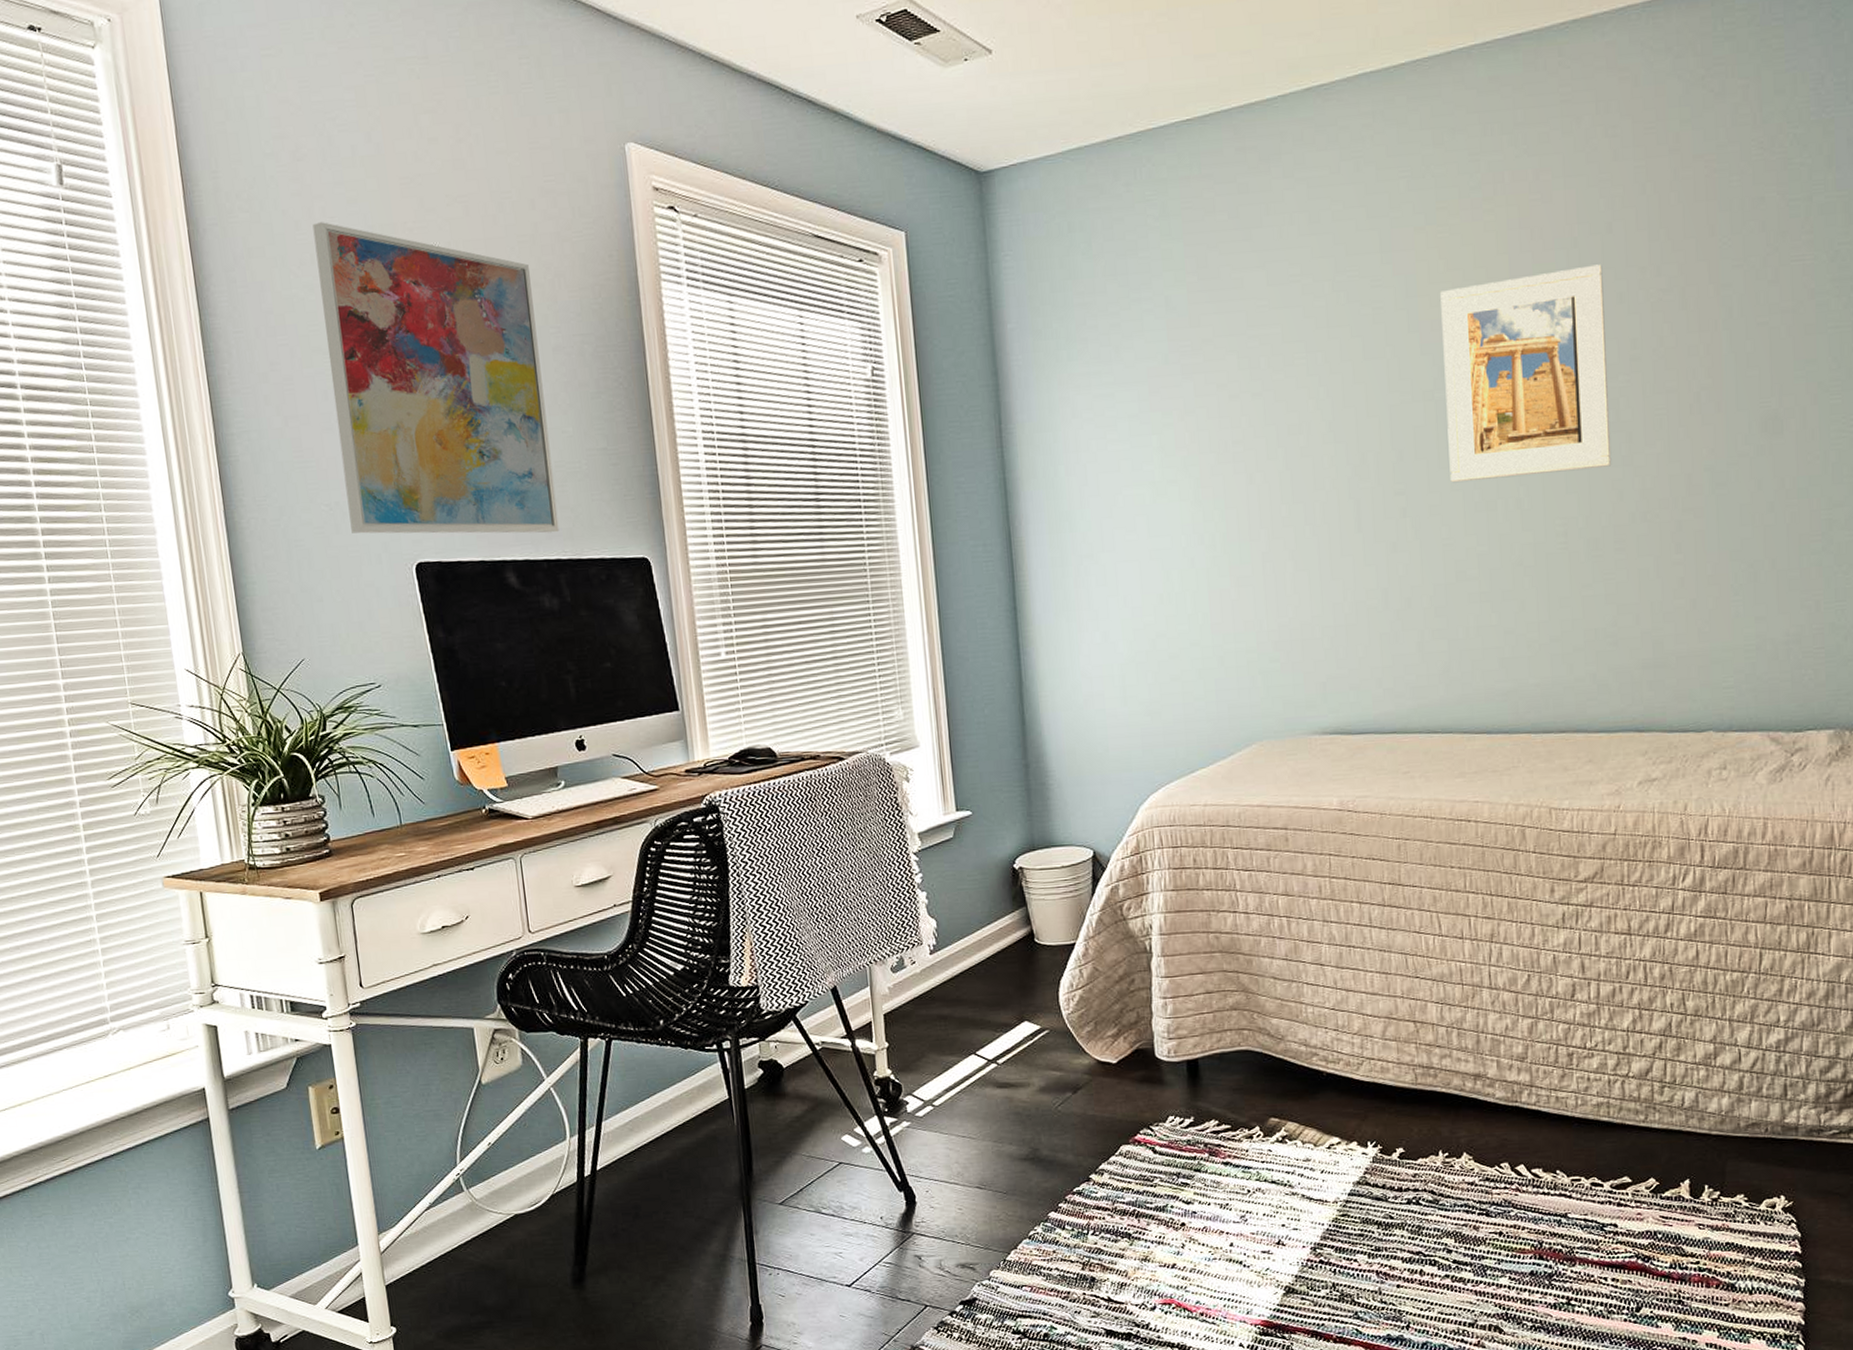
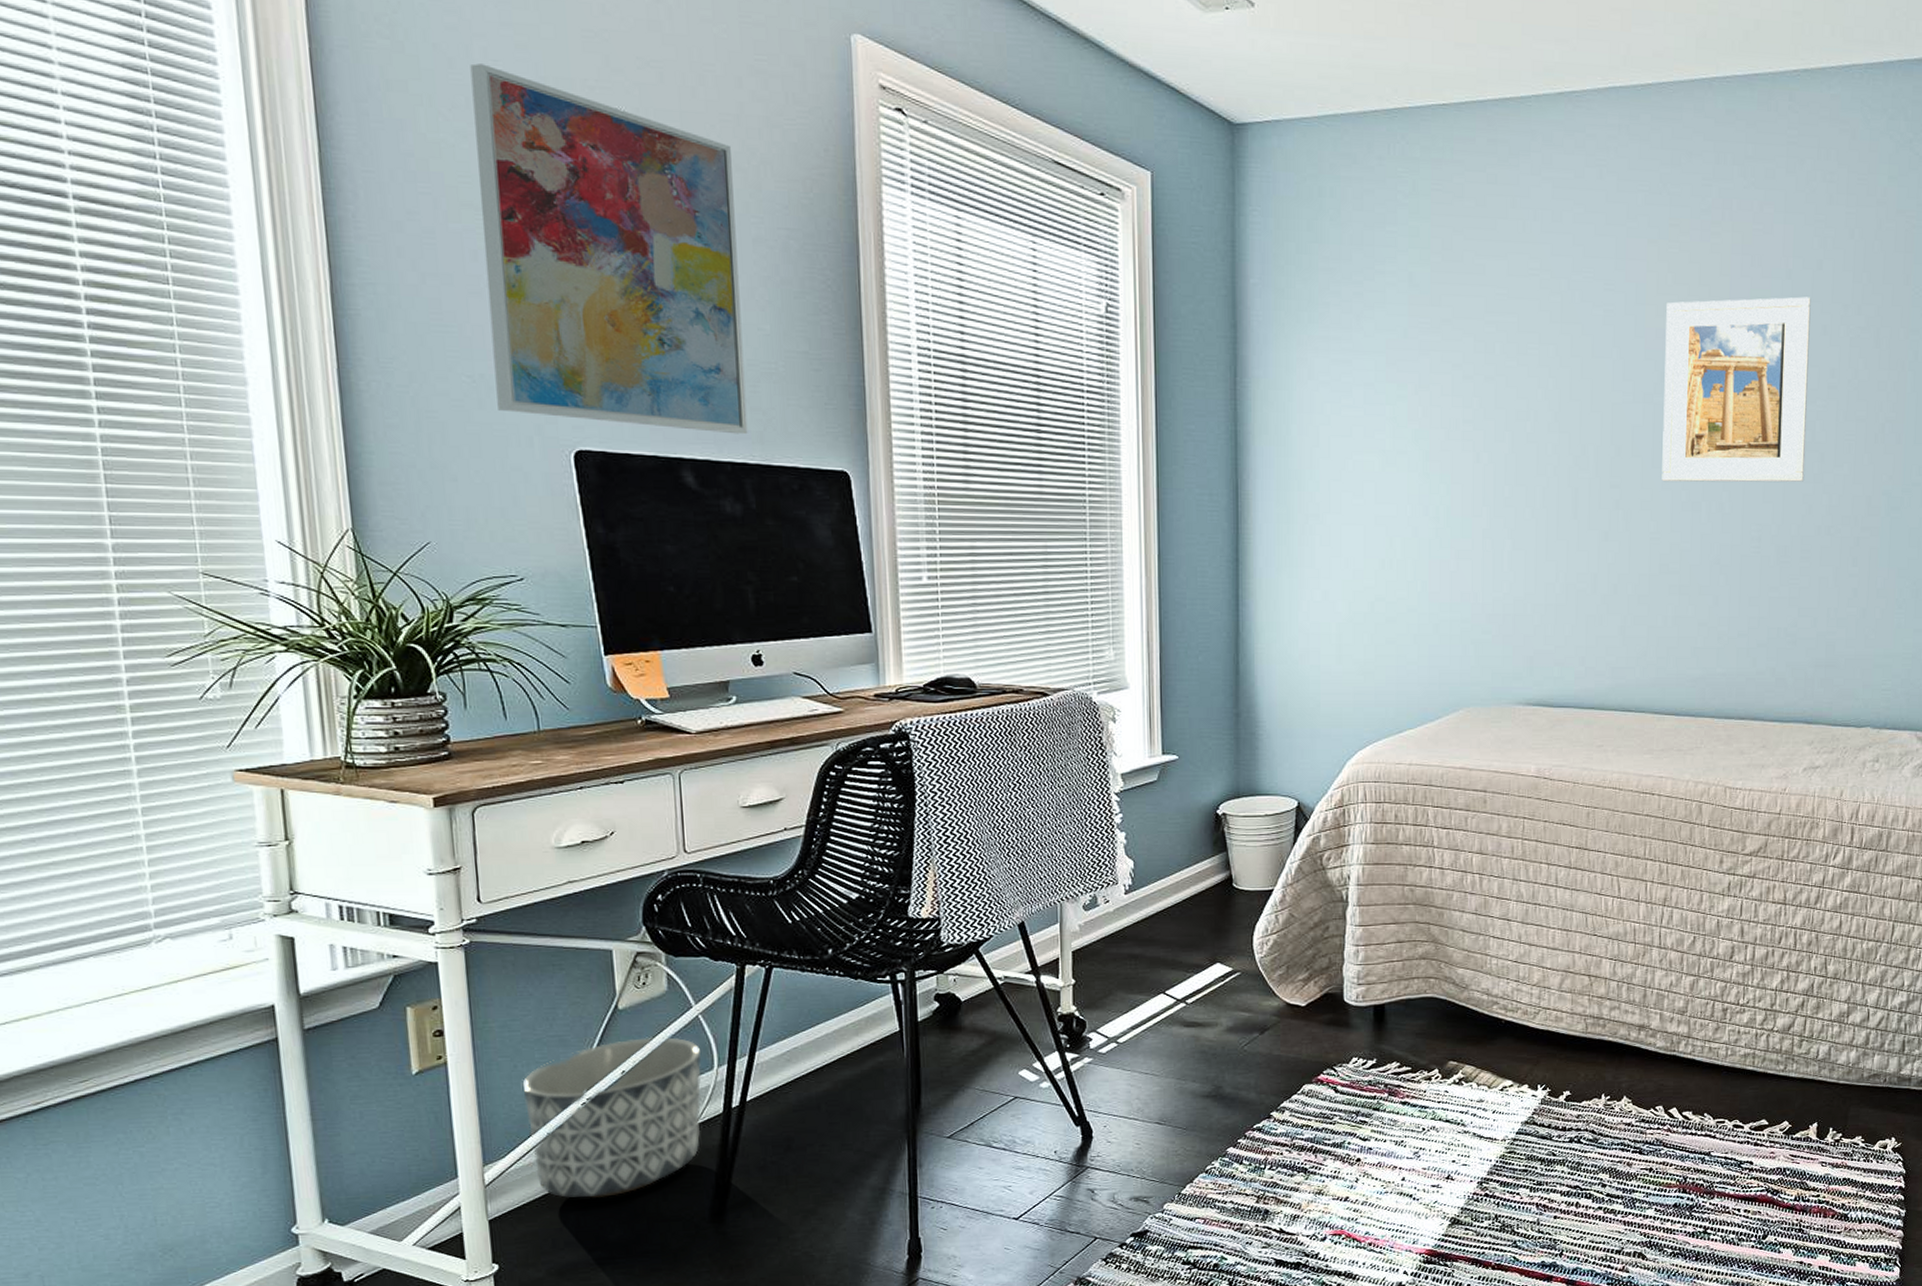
planter: none [406,1110,559,1265] -> present [522,1037,702,1198]

